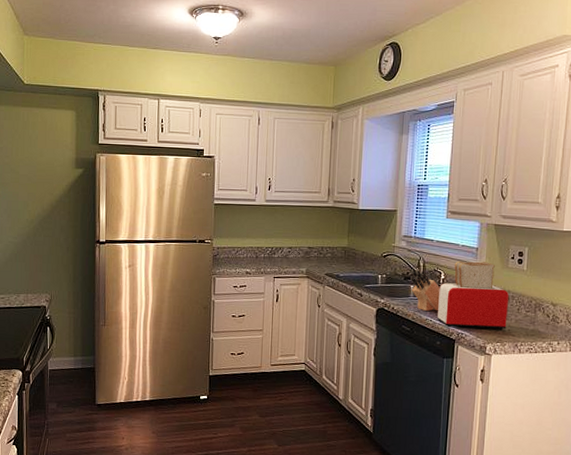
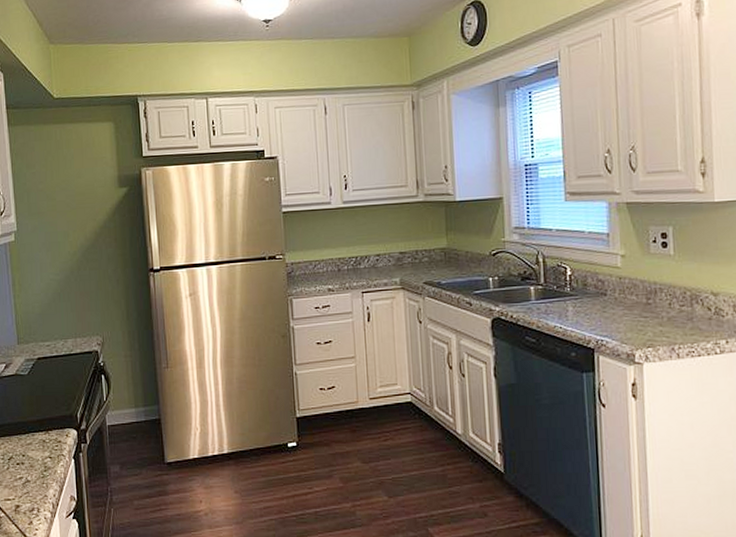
knife block: present [410,269,440,311] -> none [528,266,569,316]
toaster: present [437,260,510,330] -> none [566,249,658,335]

